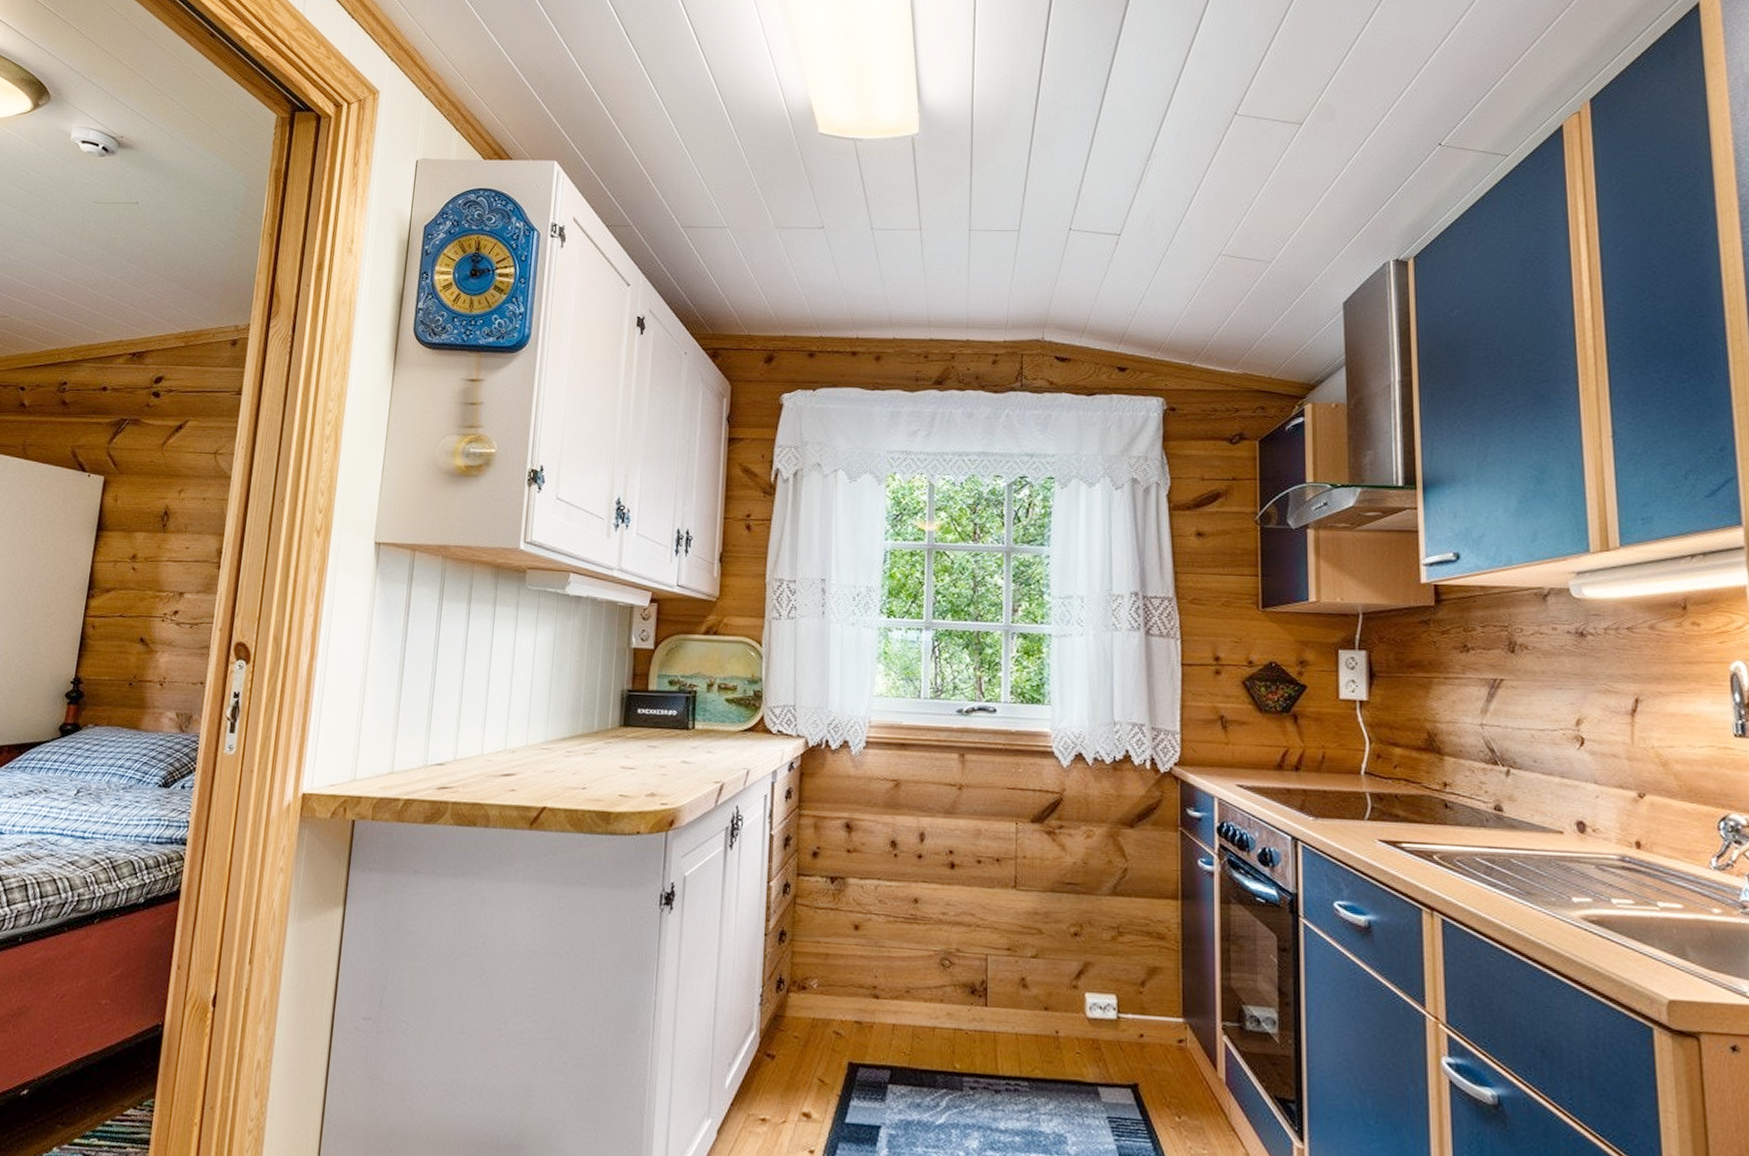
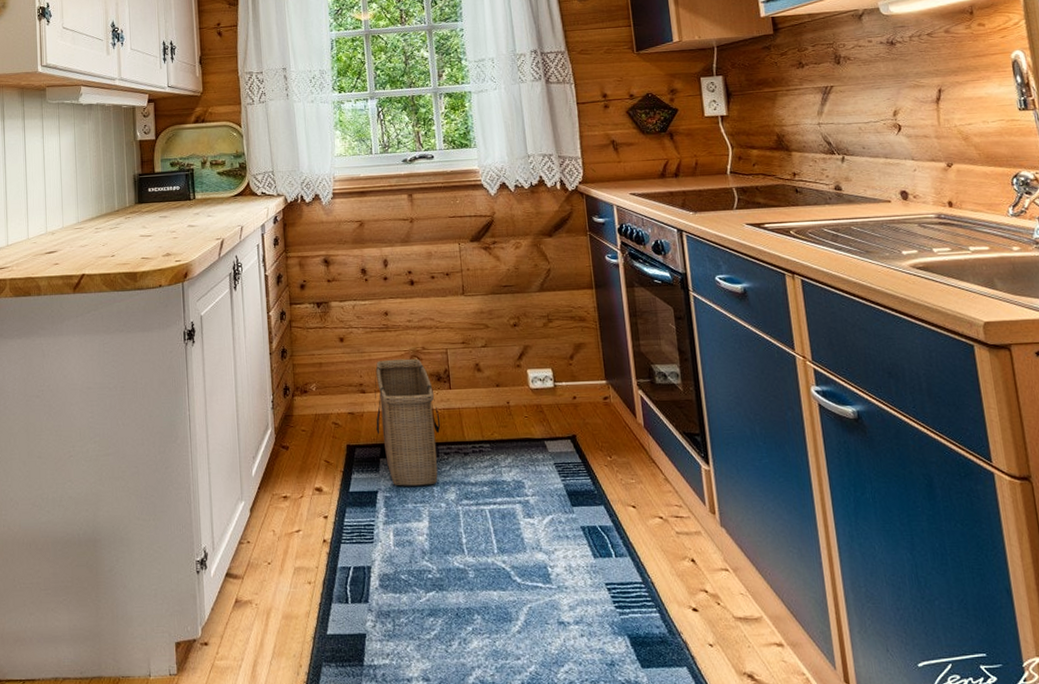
basket: none [887,959,970,1127] -> present [374,358,441,486]

